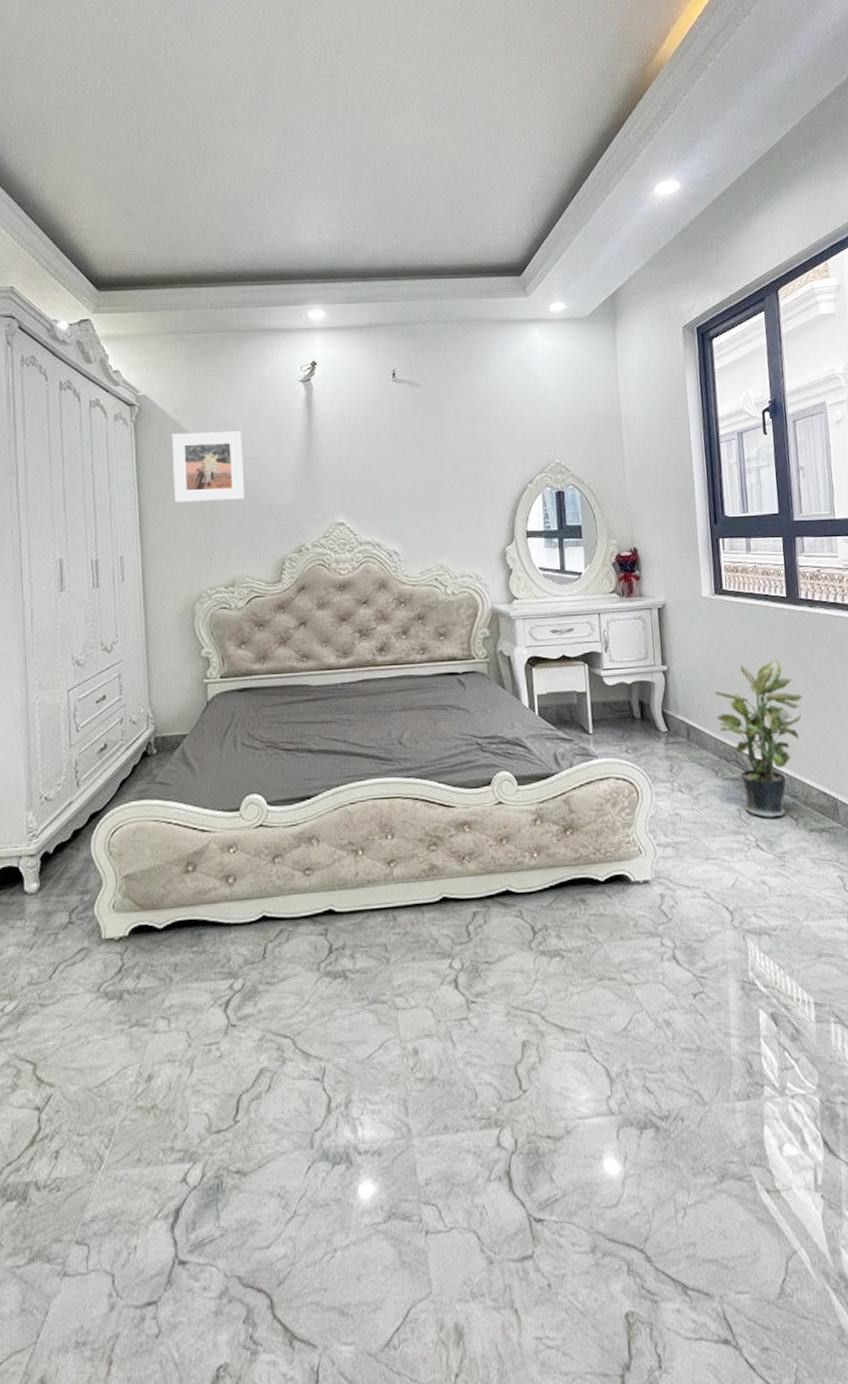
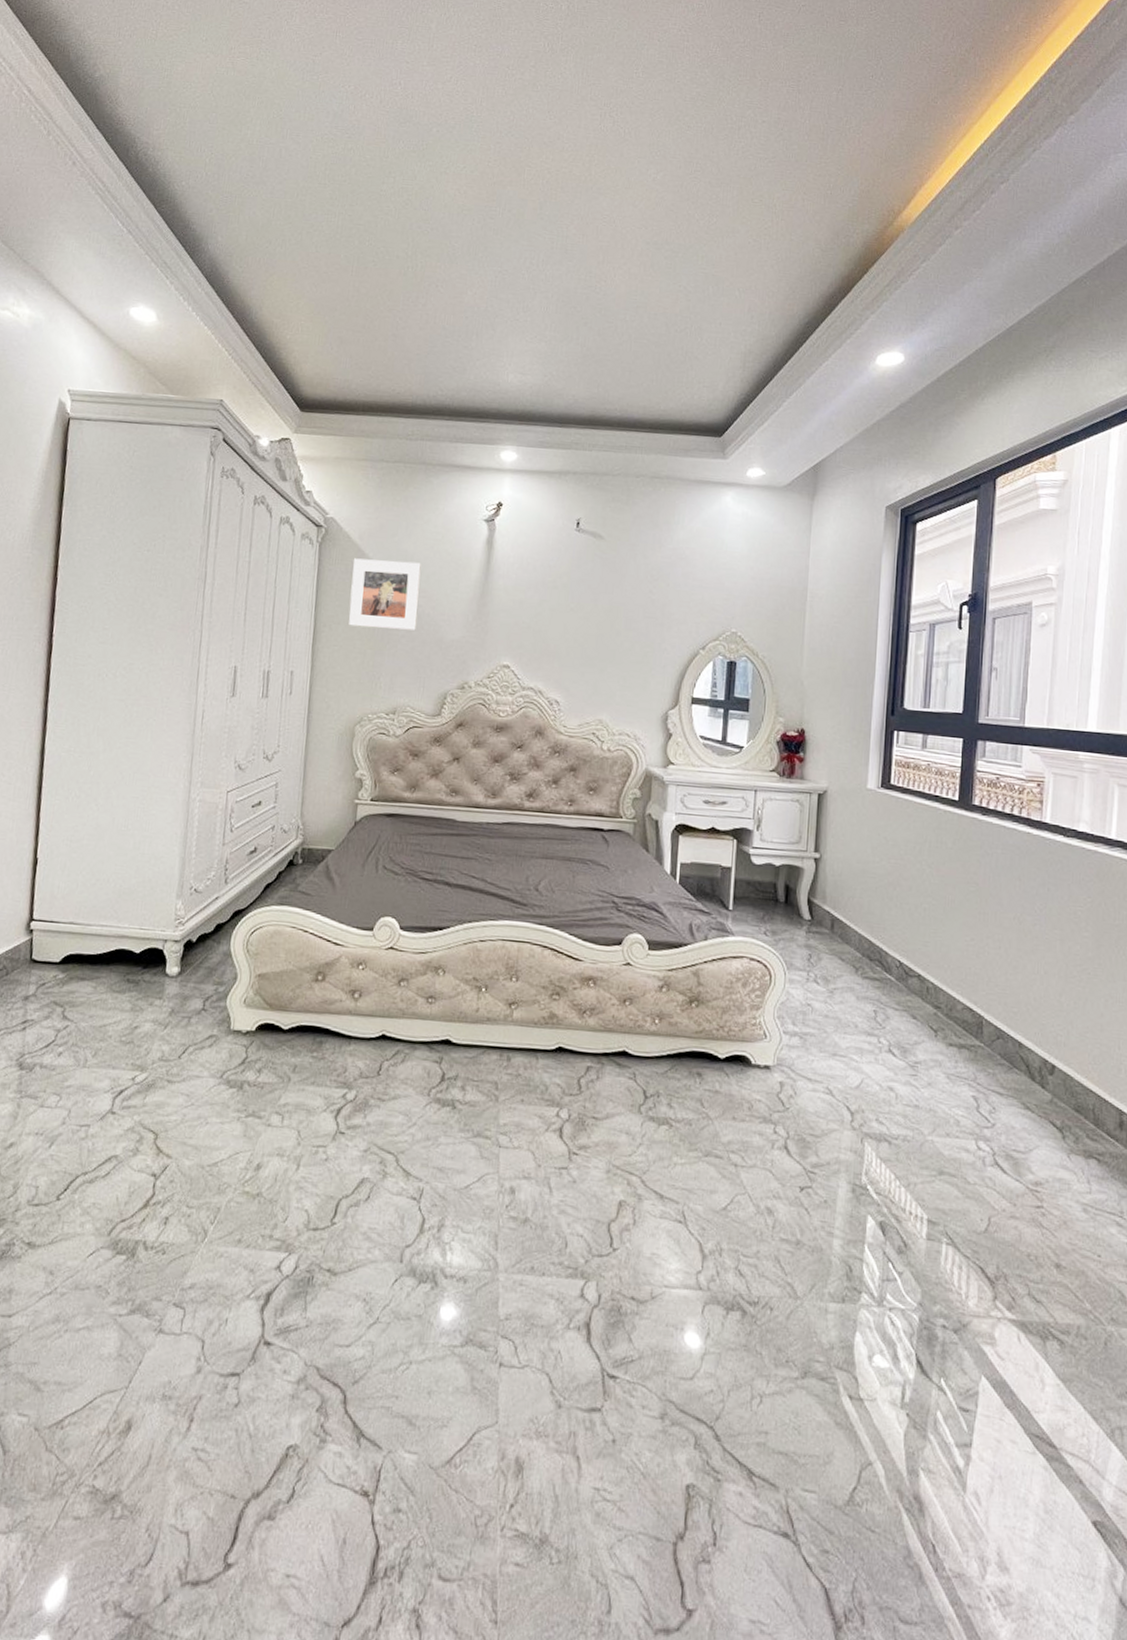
potted plant: present [714,660,803,818] -> none [865,864,962,1026]

